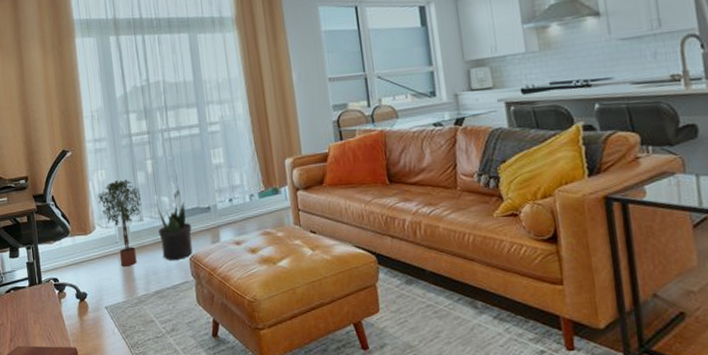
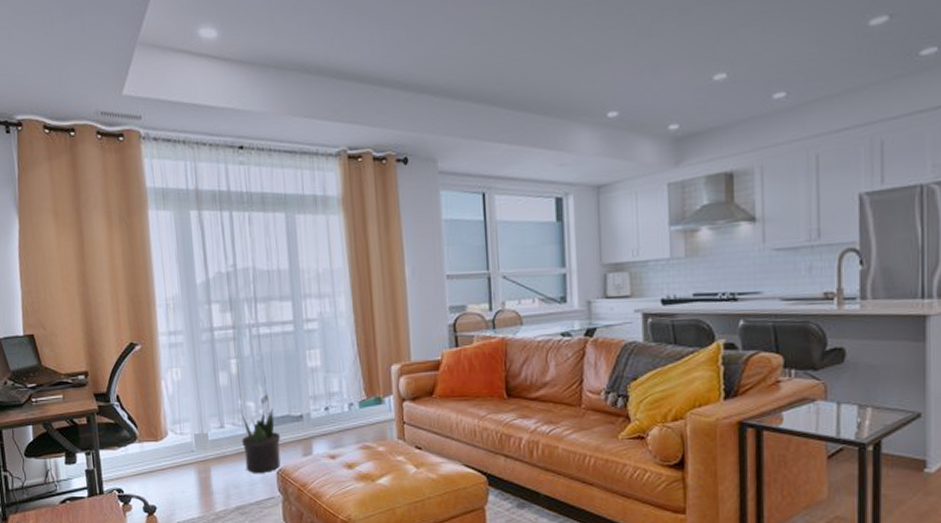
potted tree: present [97,179,142,266] -> none [171,379,223,478]

